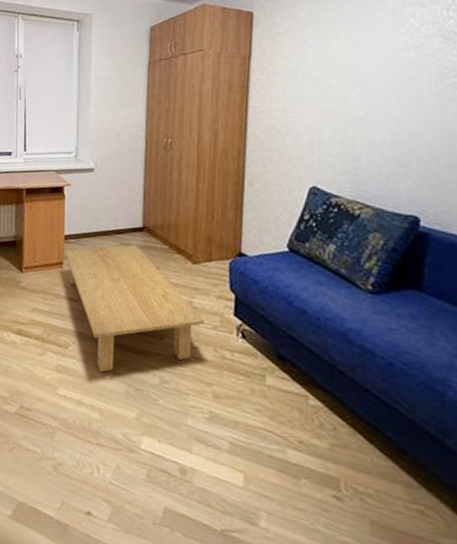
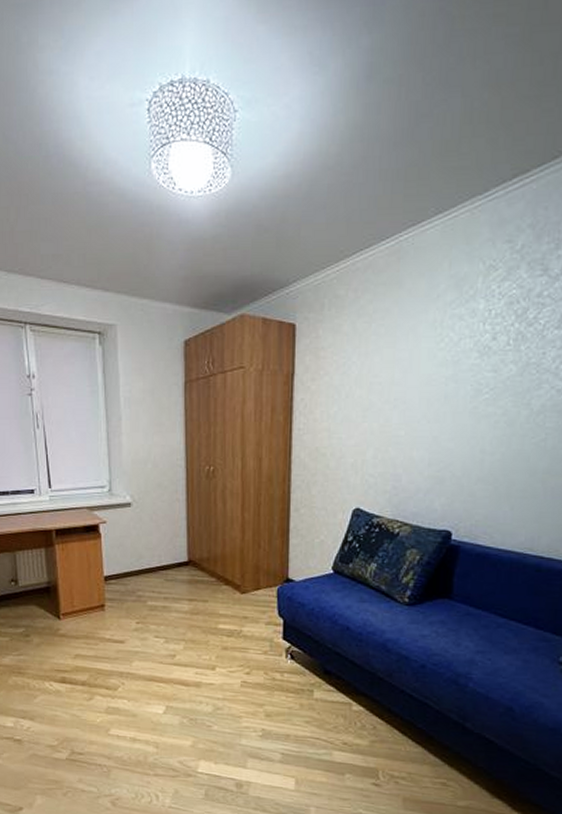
coffee table: present [64,245,204,373] -> none [105,580,254,709]

